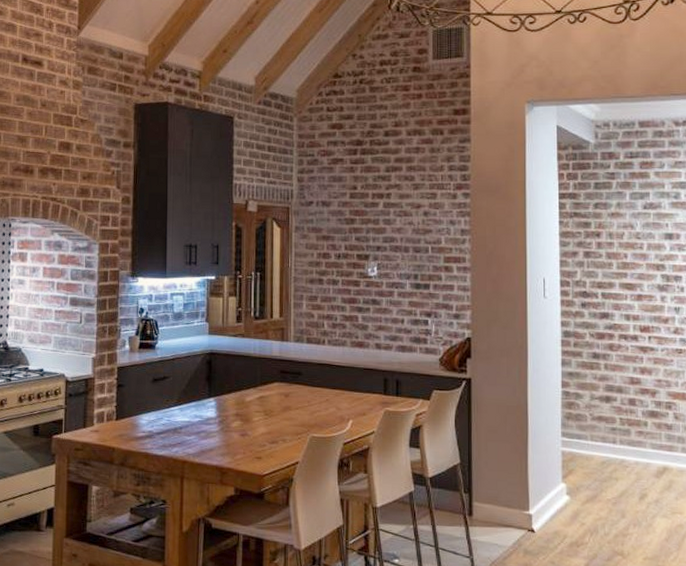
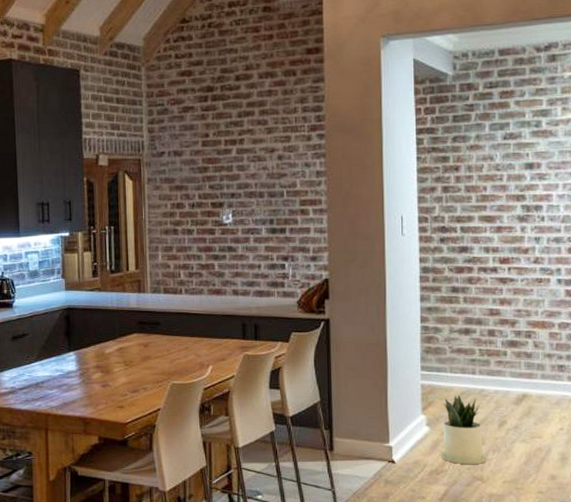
planter: none [581,464,629,539] -> present [440,394,488,465]

